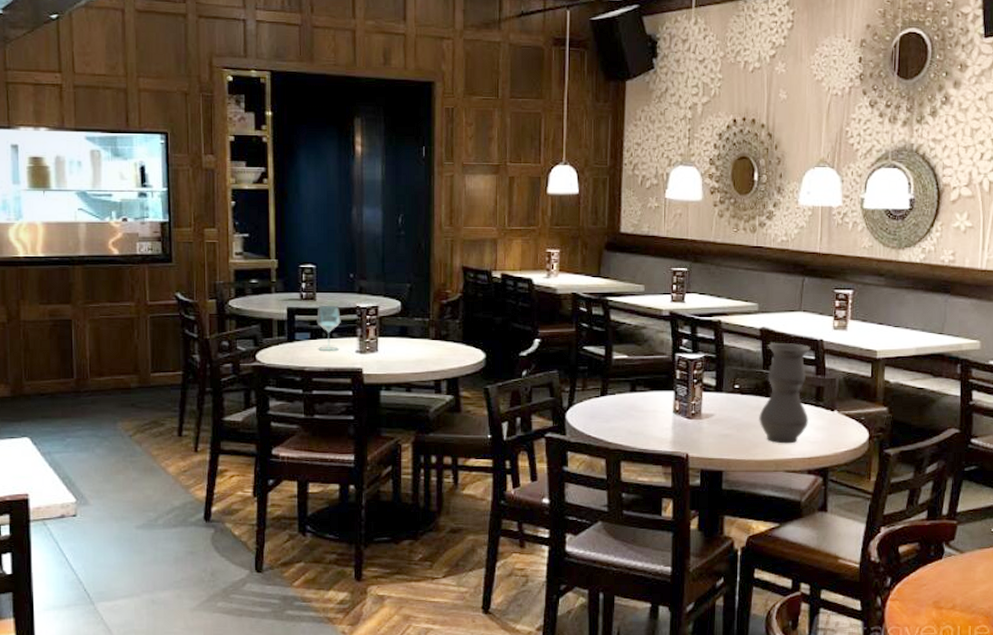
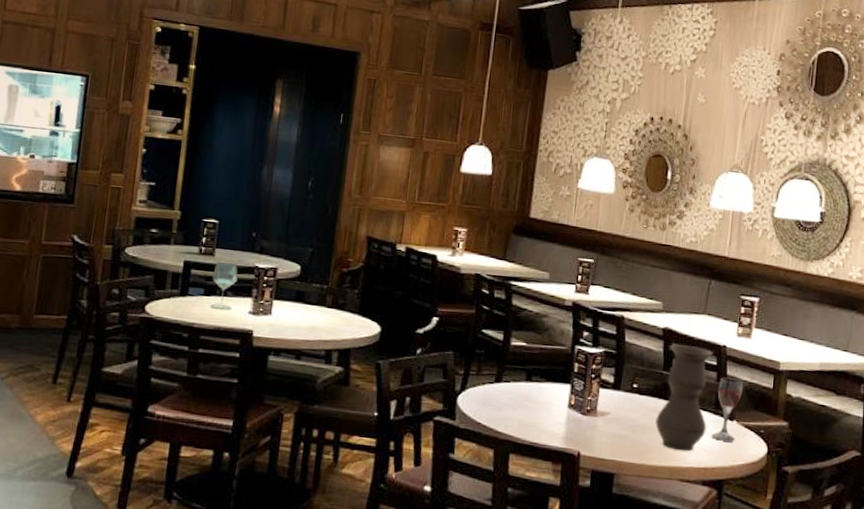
cup: none [814,370,841,431] -> present [712,377,743,442]

